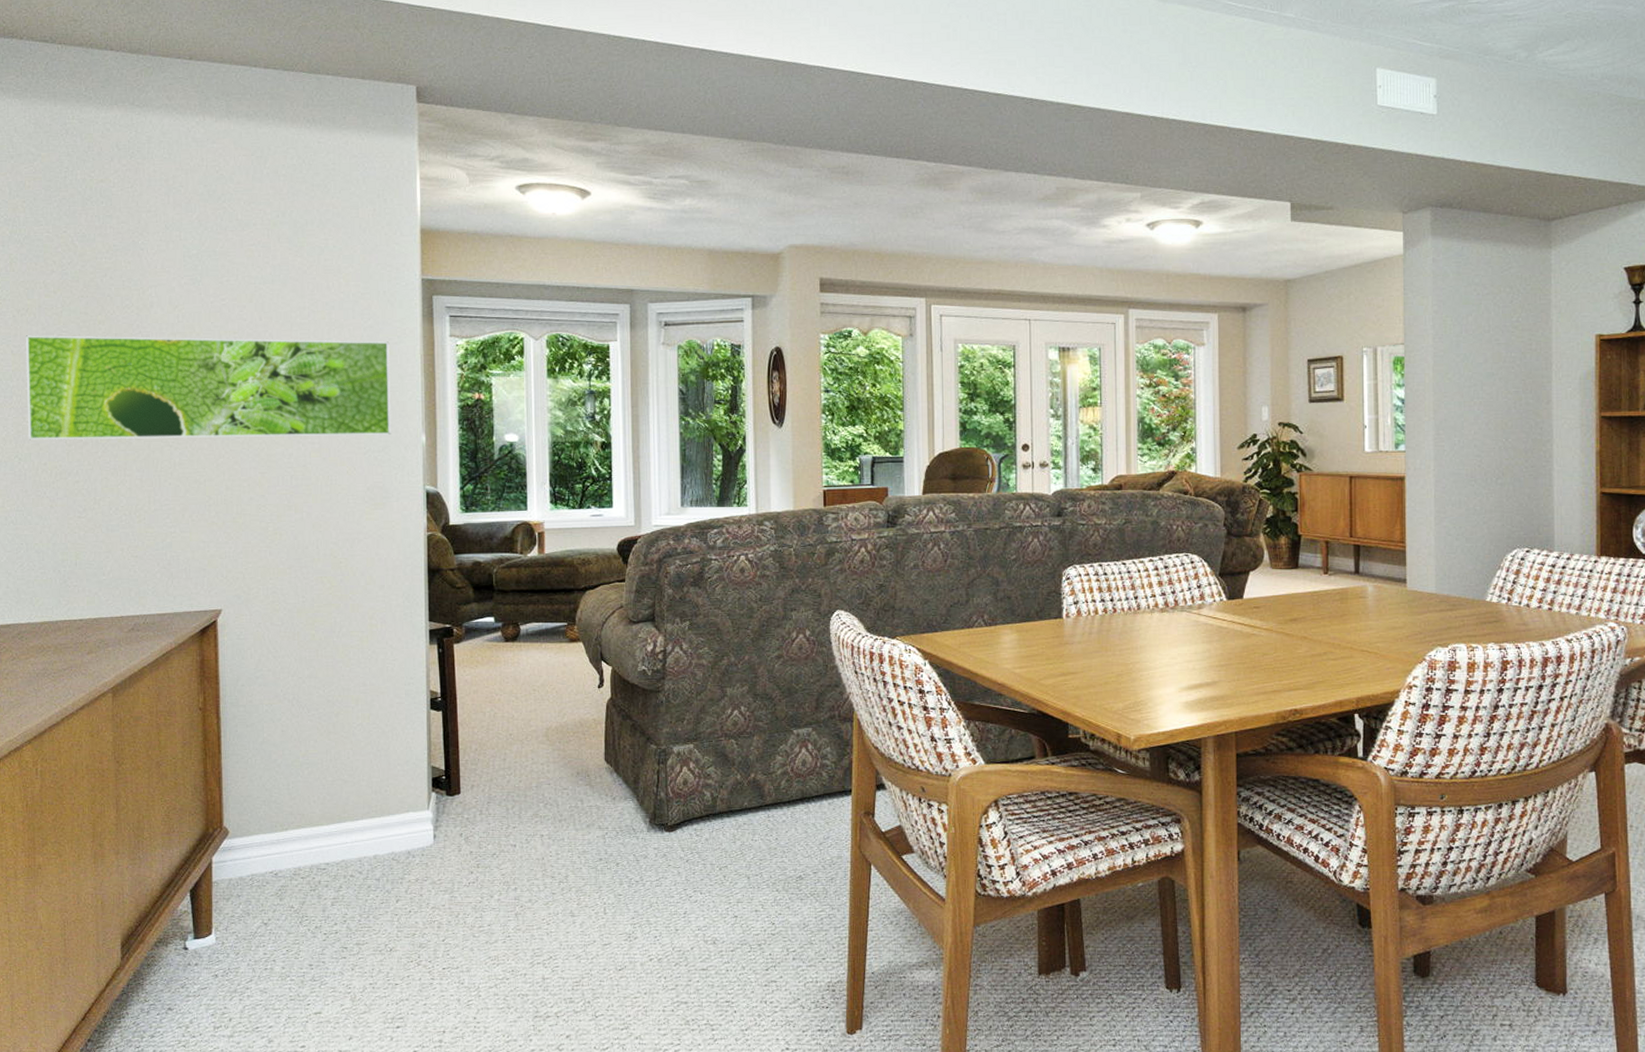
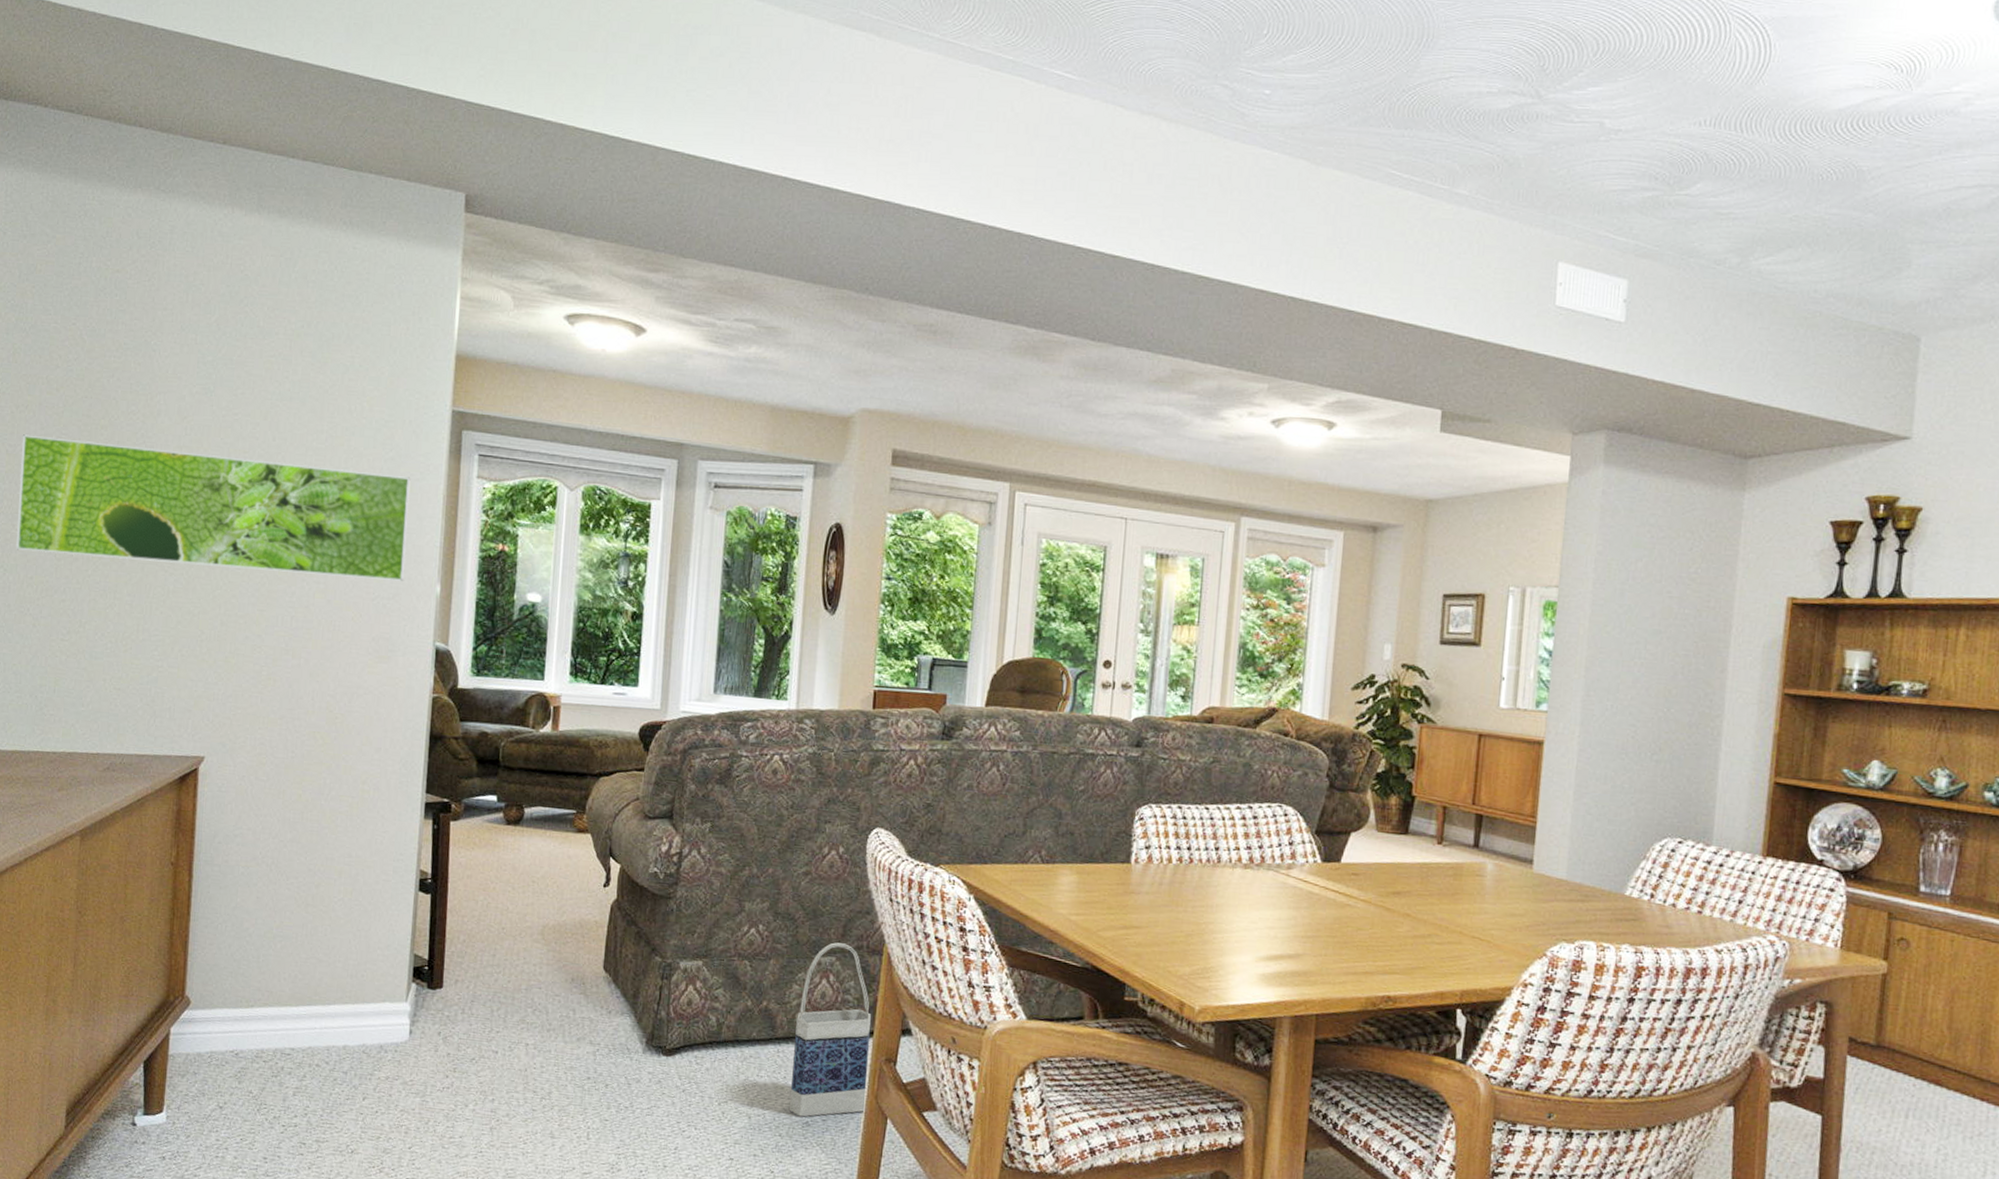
bag: none [782,715,850,872] -> present [789,942,871,1117]

